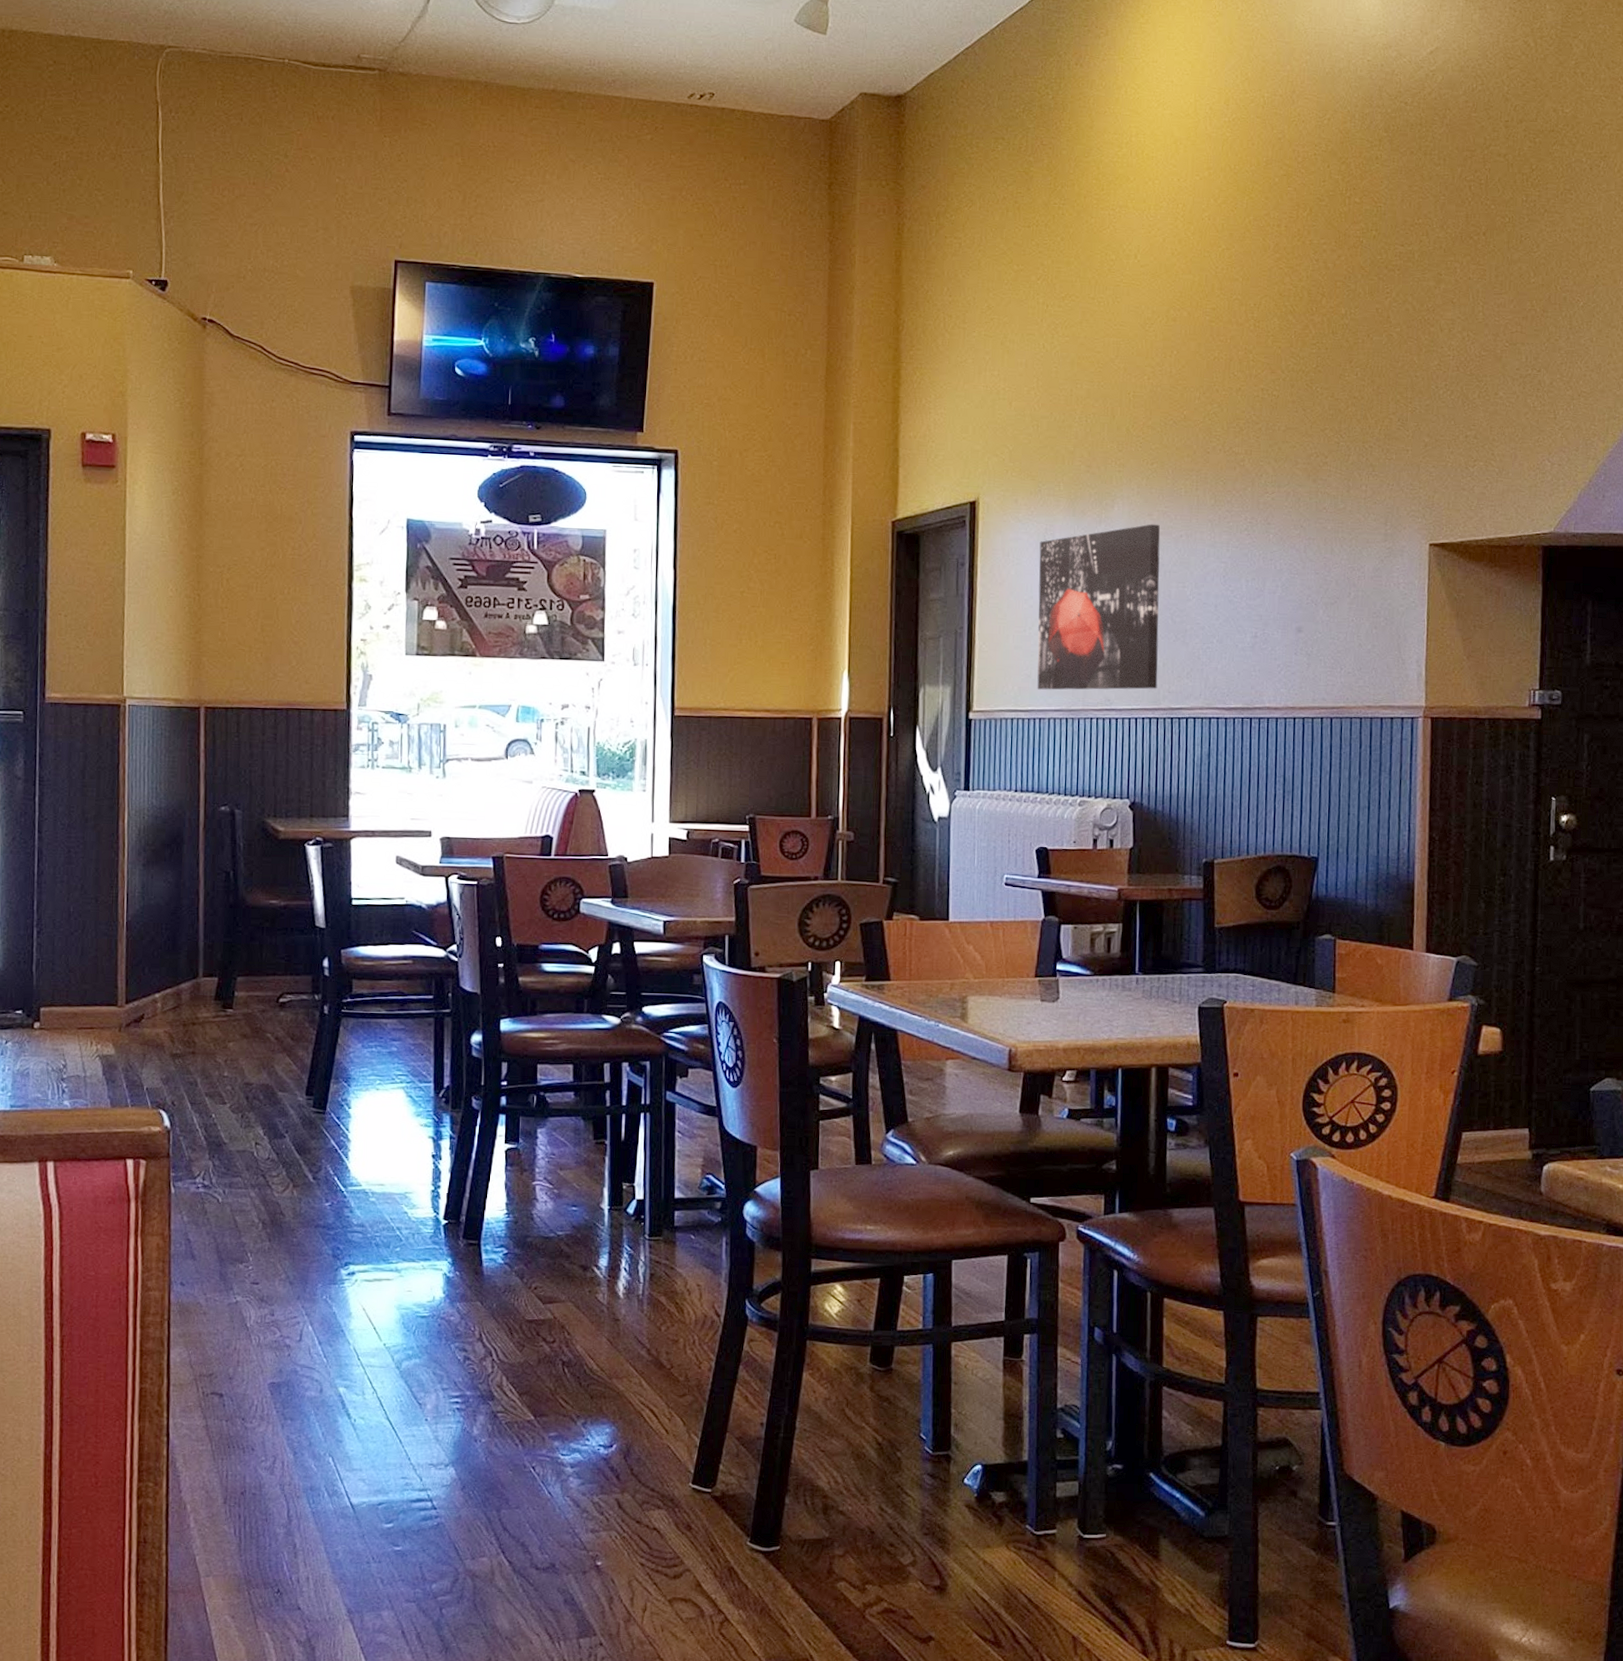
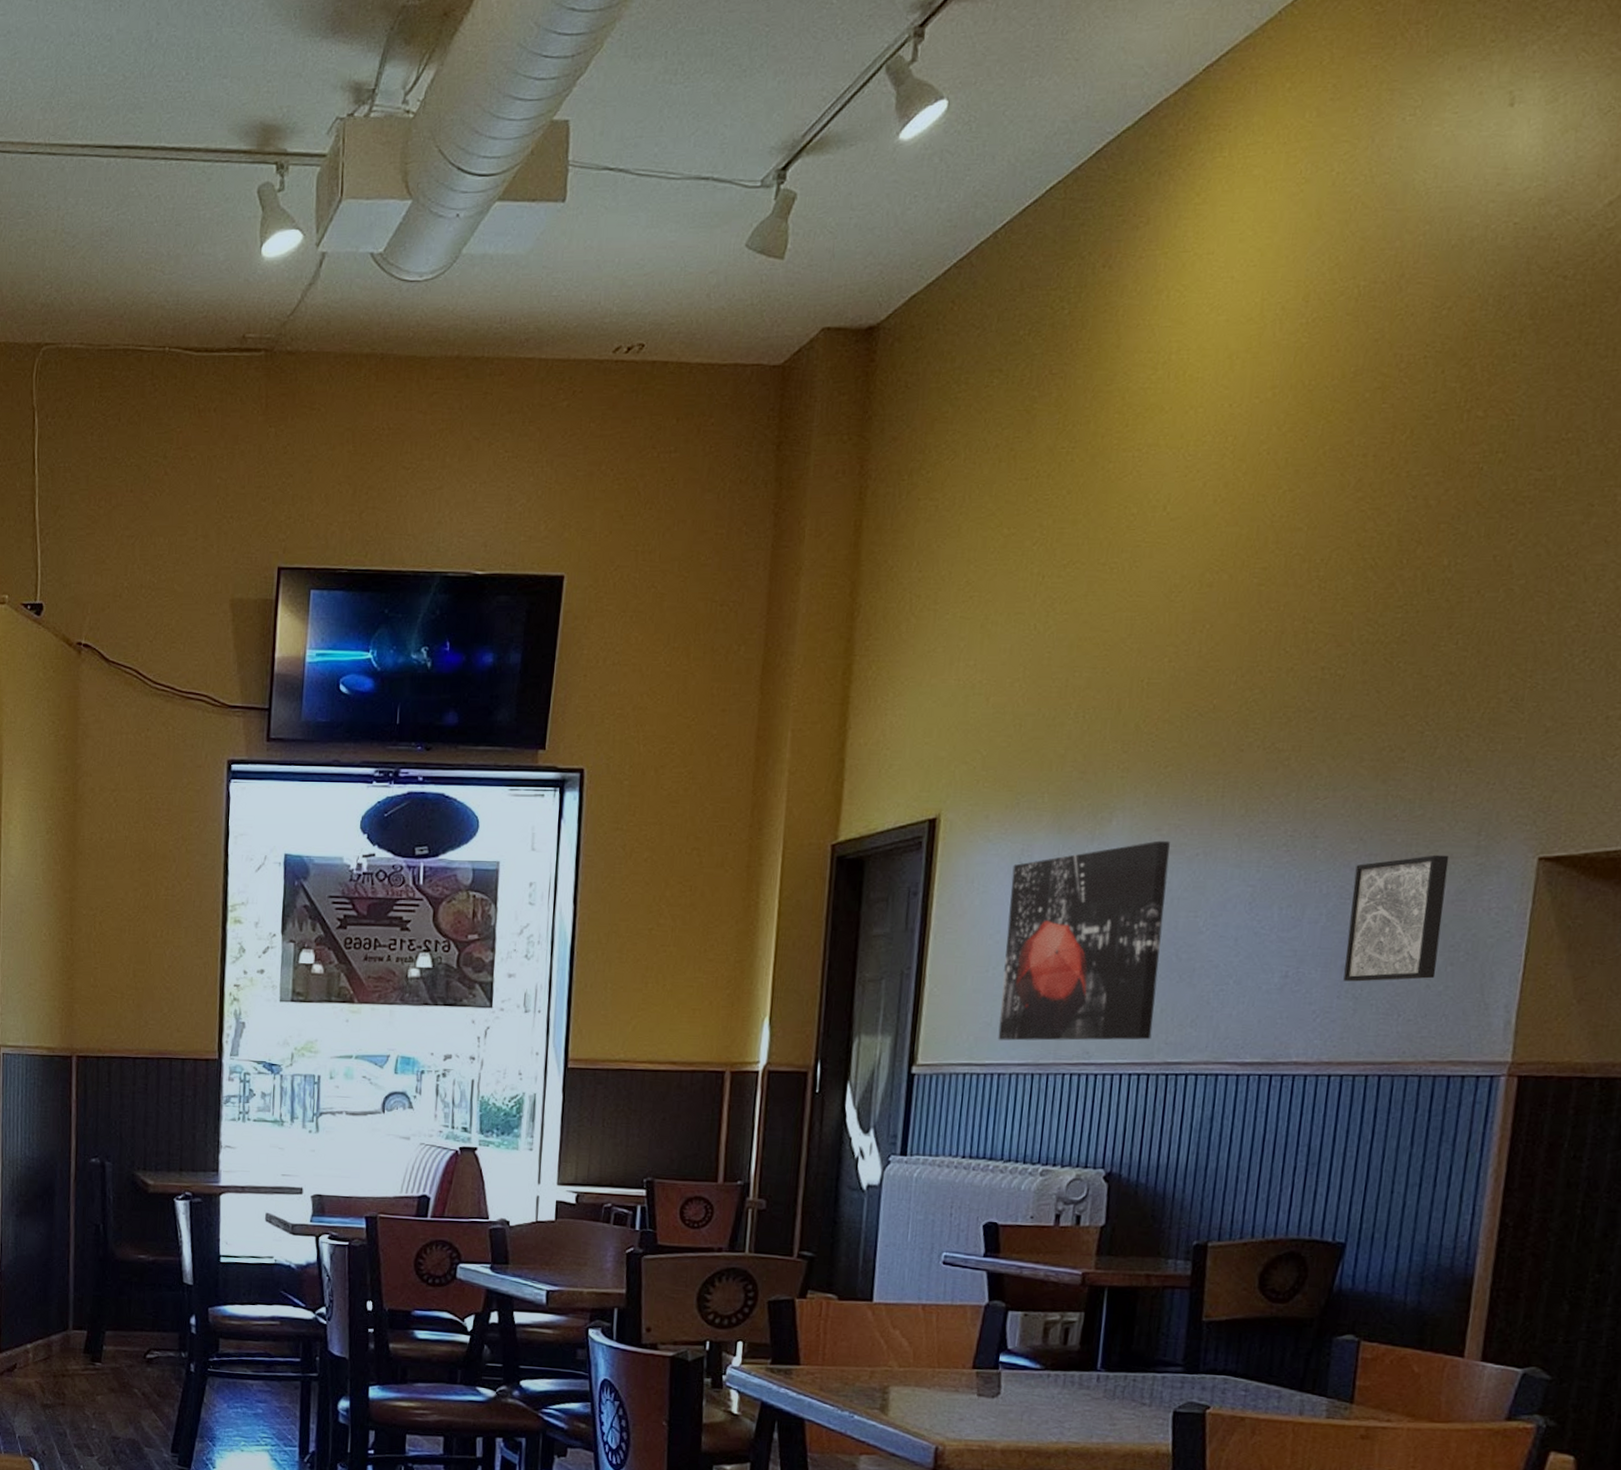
wall art: none [1298,540,1366,642] -> present [1343,854,1450,982]

